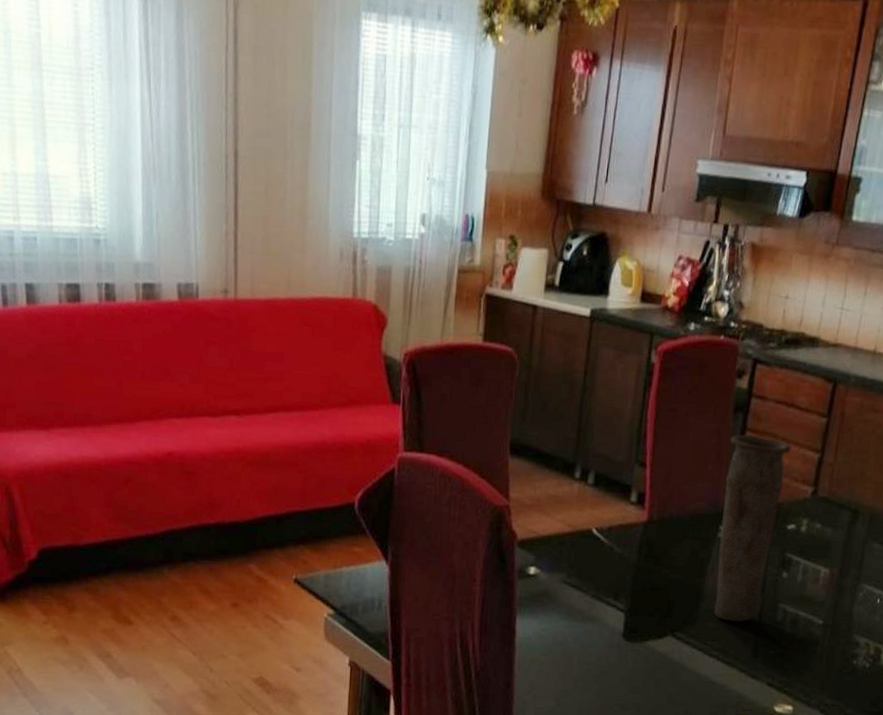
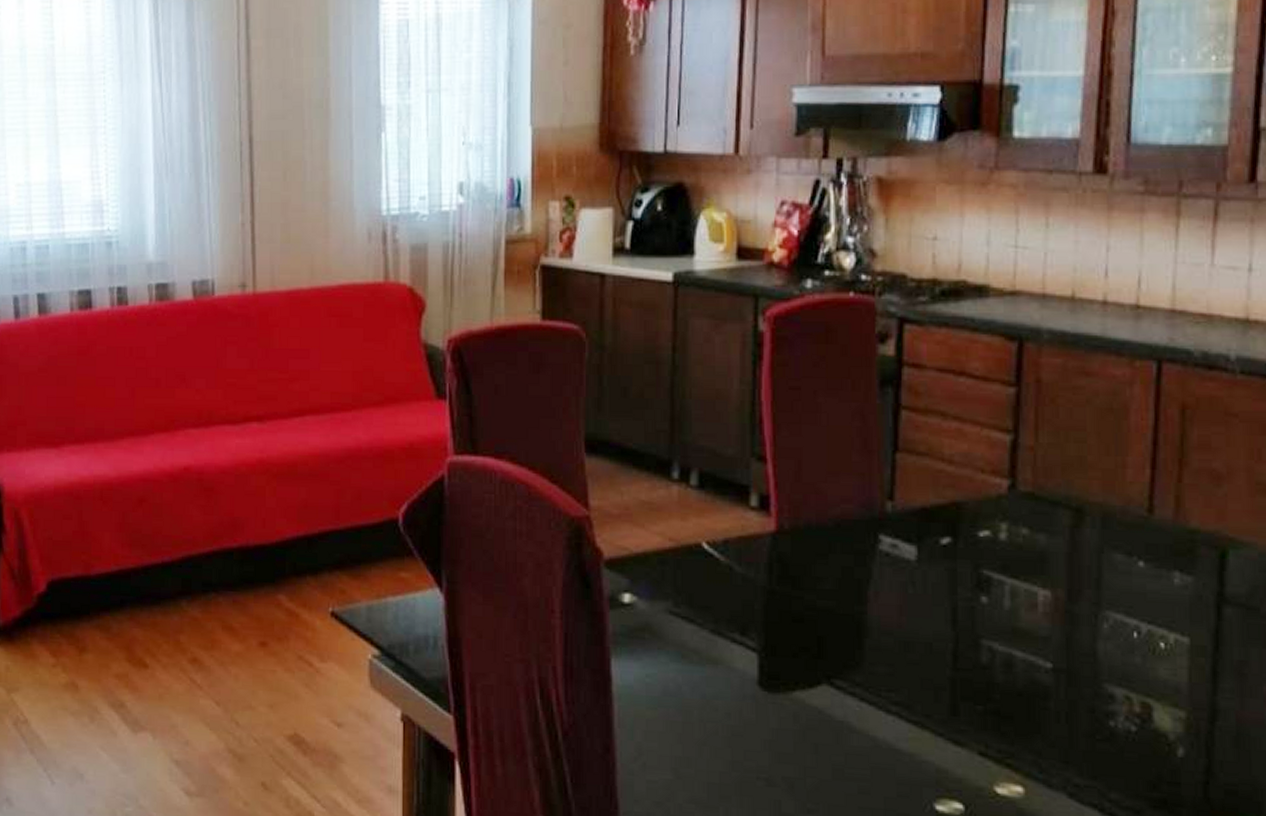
vase: present [714,434,791,623] -> none [879,414,969,666]

